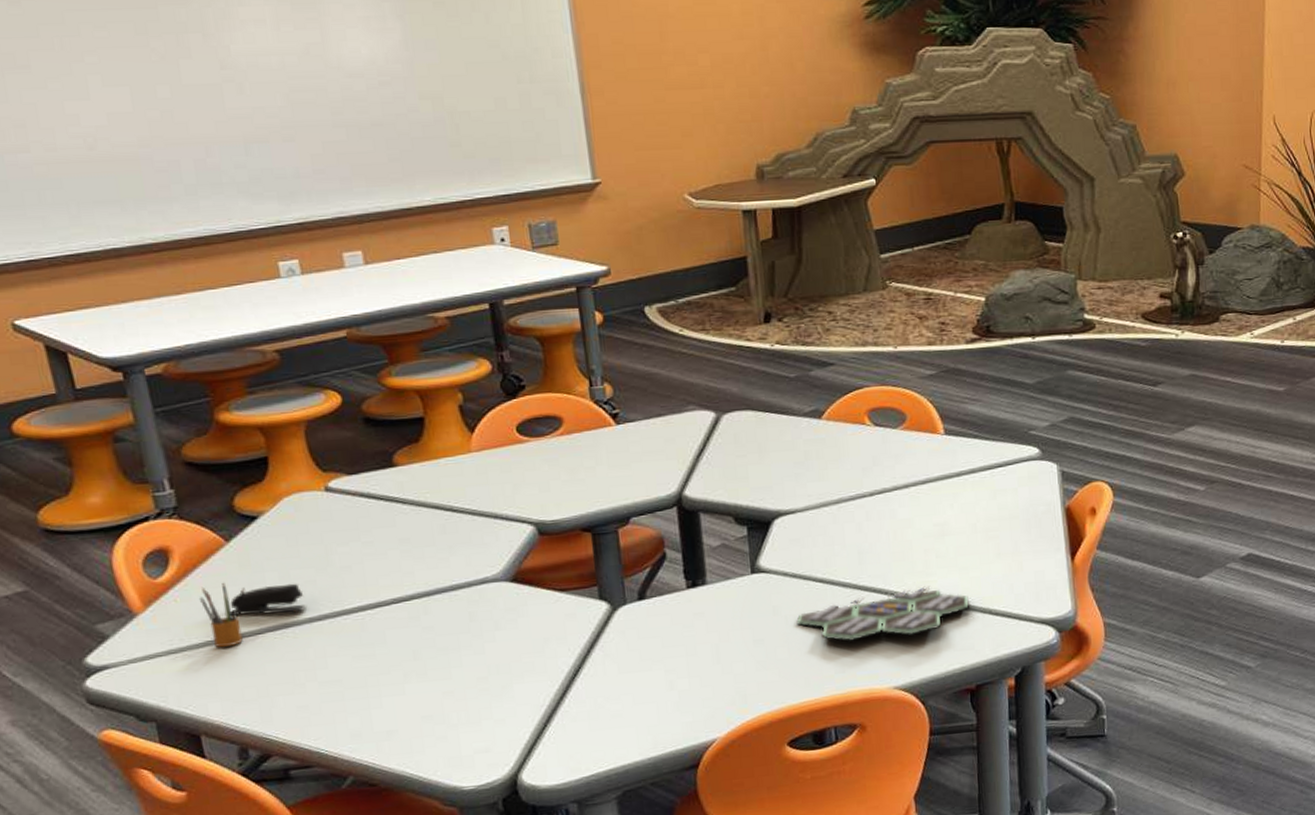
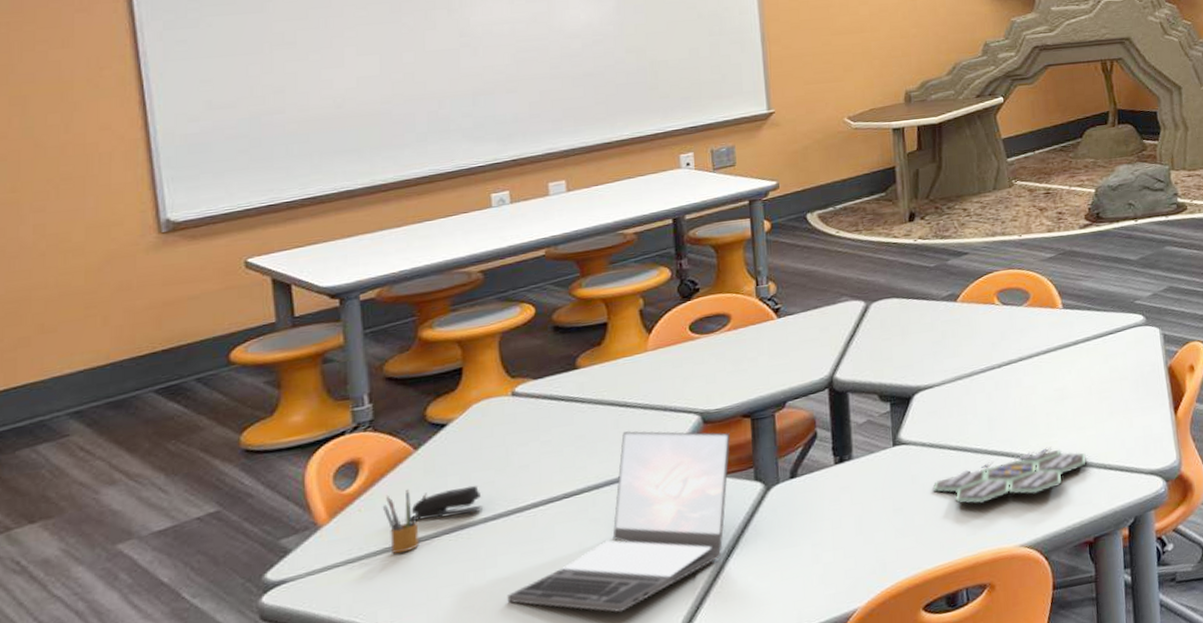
laptop: none [342,537,570,724] -> present [507,430,730,613]

